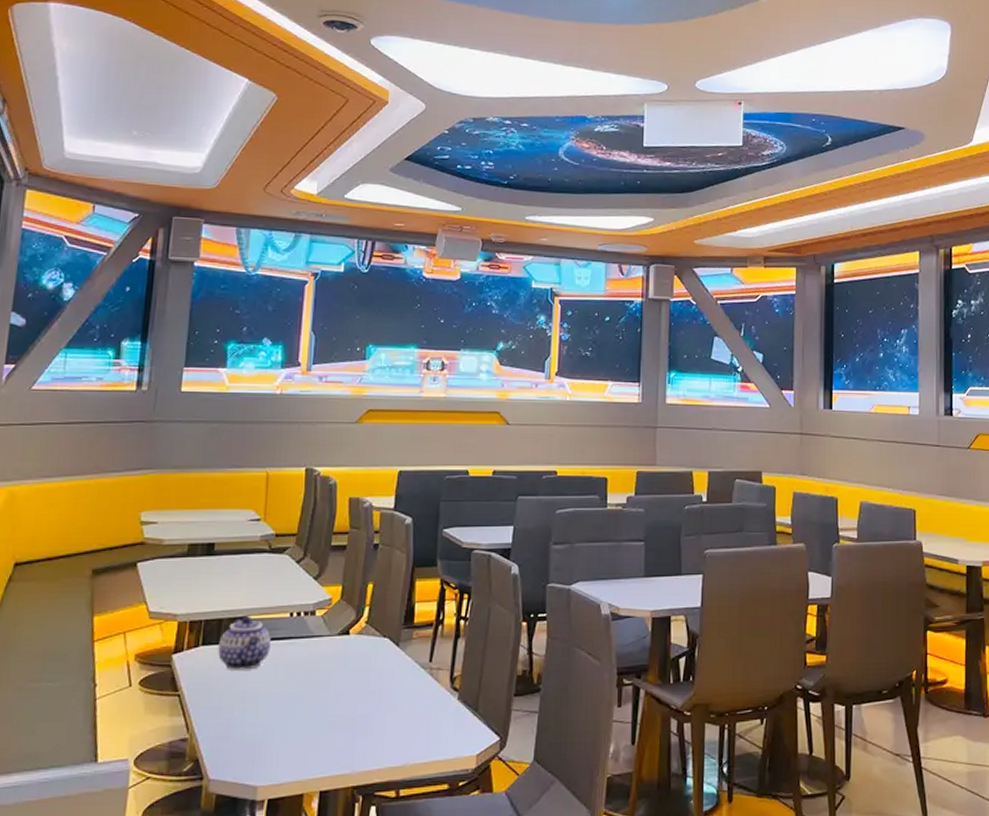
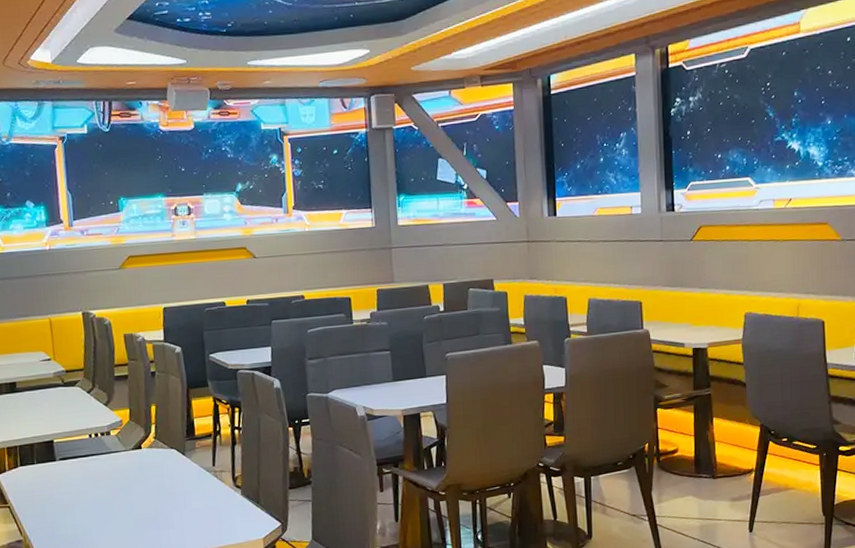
teapot: present [218,616,271,670] -> none [33,440,78,484]

